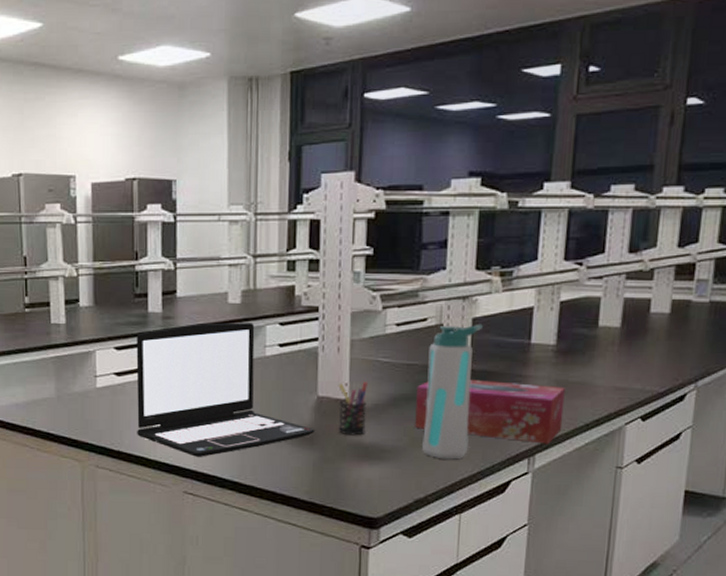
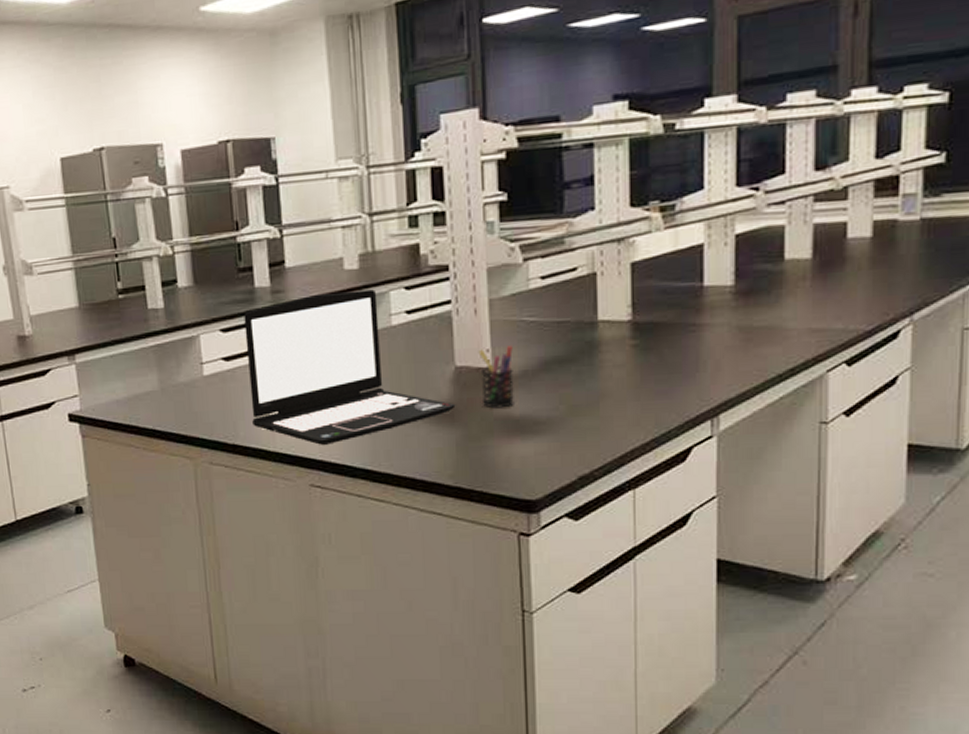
tissue box: present [415,379,565,444] -> none [571,333,750,402]
water bottle: present [422,324,483,460] -> none [582,268,644,428]

